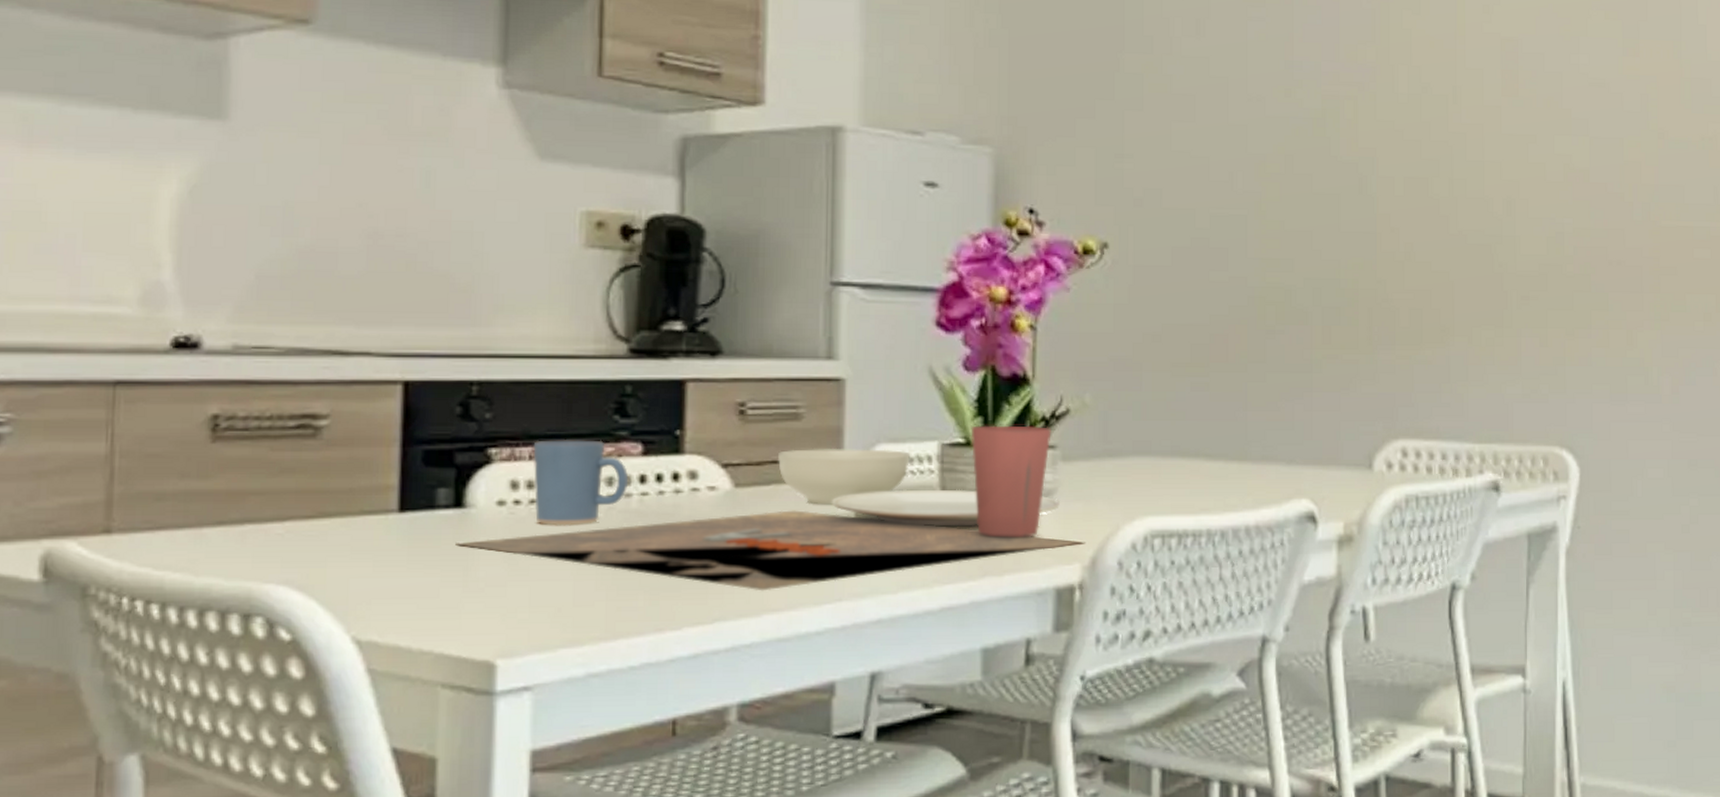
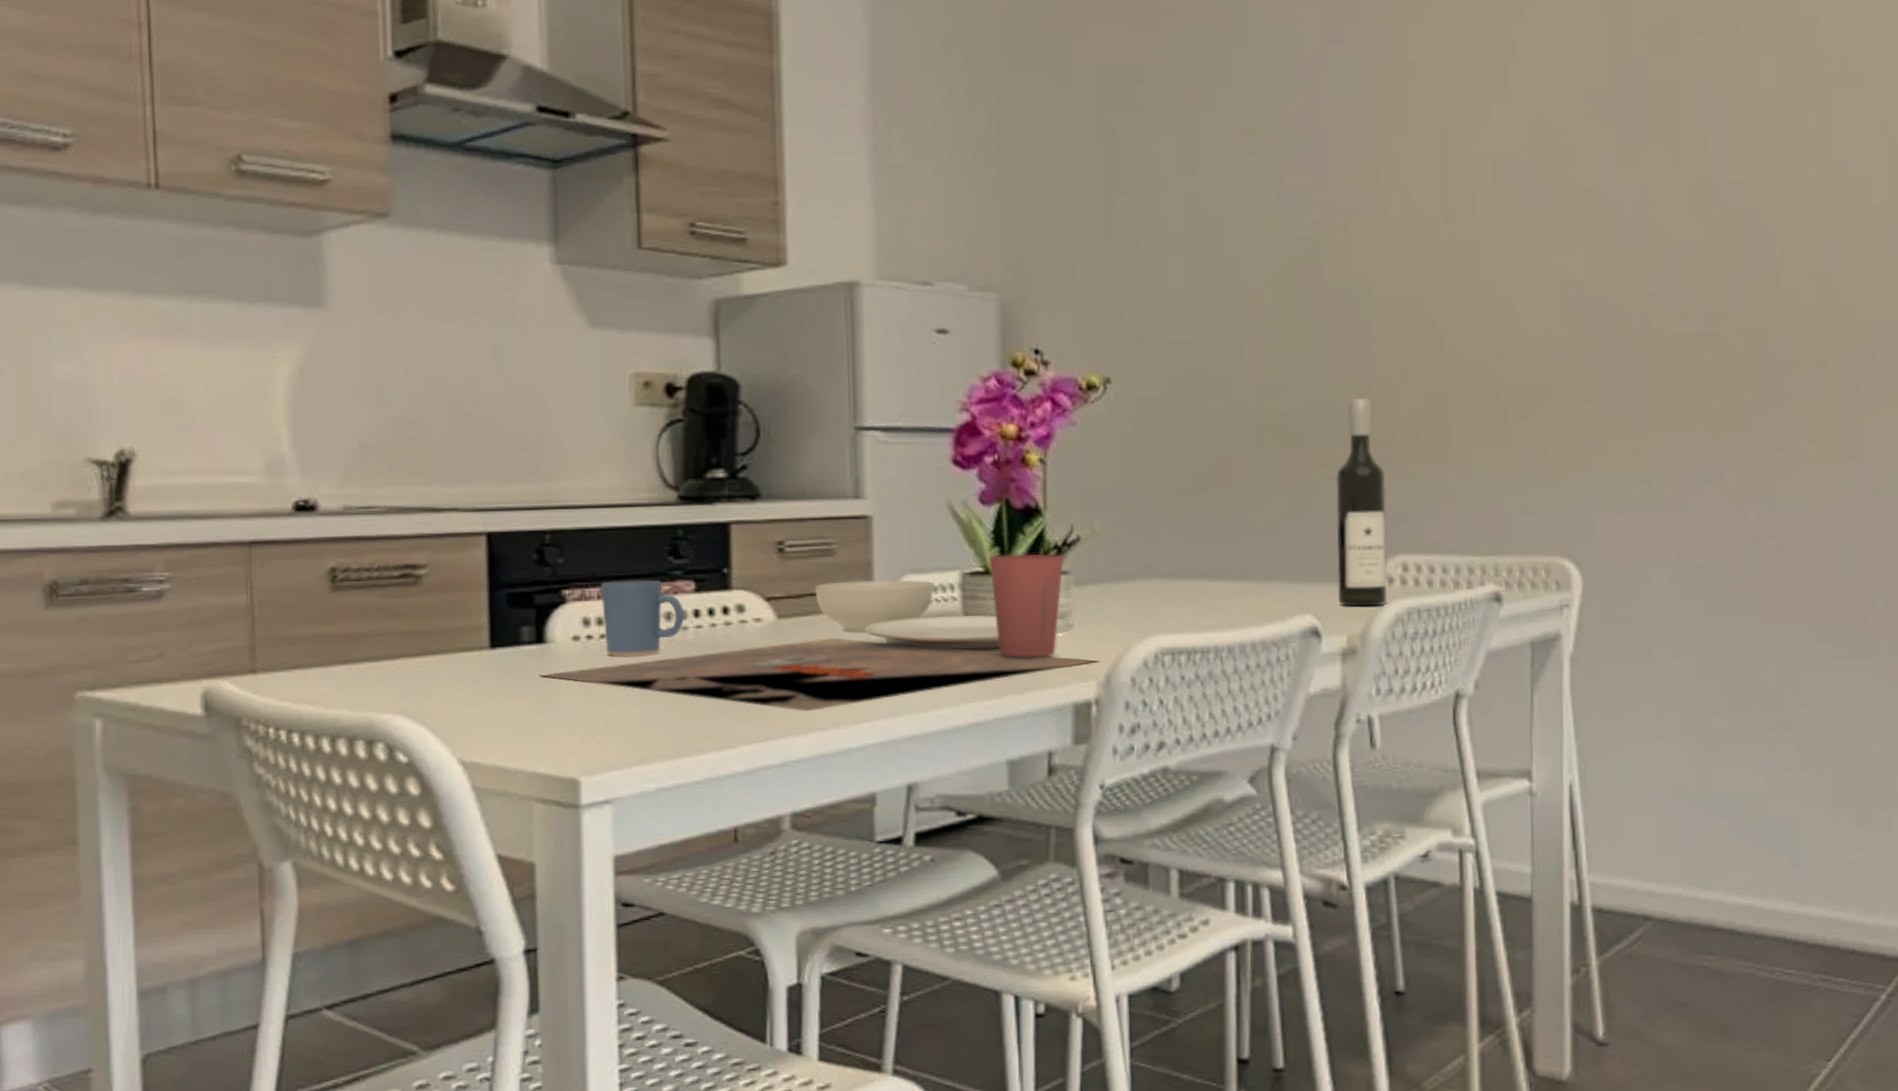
bottle: none [1335,275,1388,492] -> present [1336,397,1387,607]

